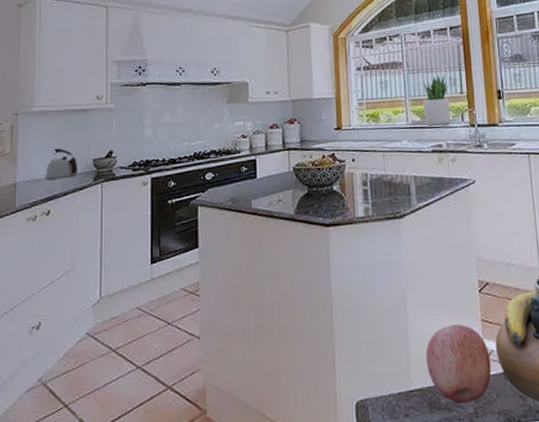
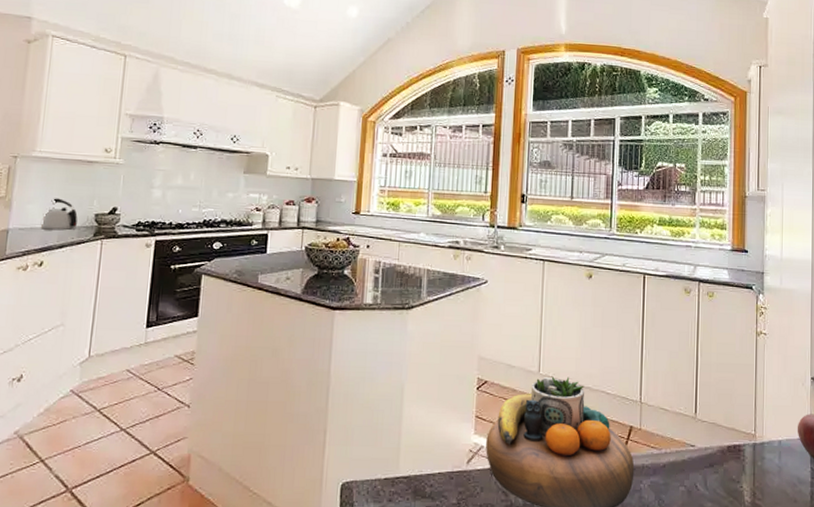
planter: present [423,74,451,126] -> none [445,170,473,223]
fruit: present [425,324,492,404] -> none [416,418,479,494]

